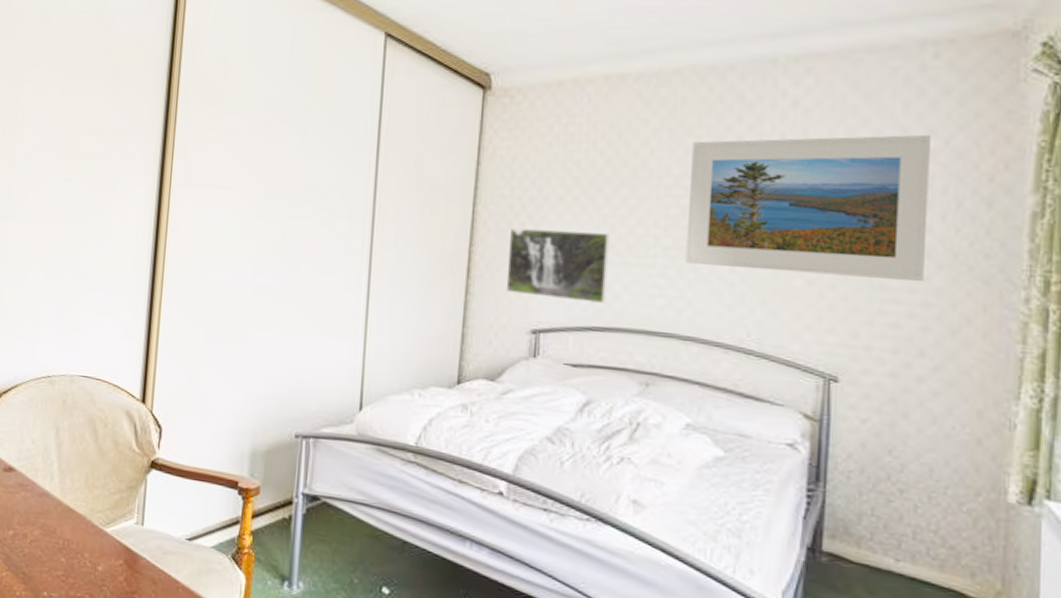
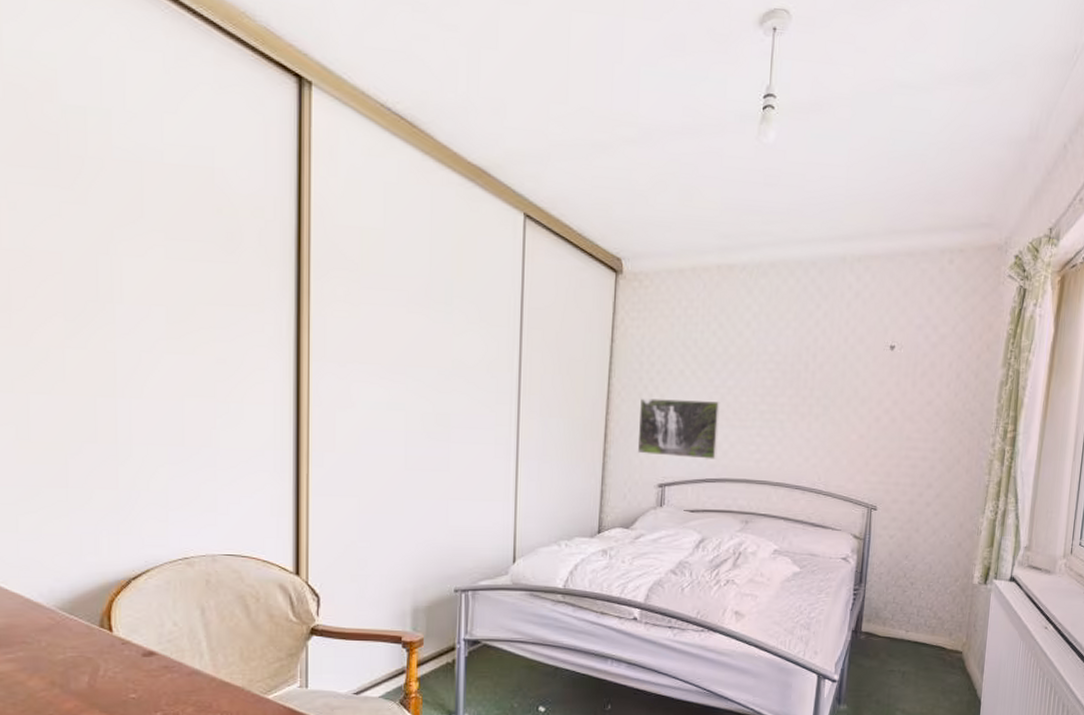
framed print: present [685,134,930,281] -> none [776,322,944,433]

